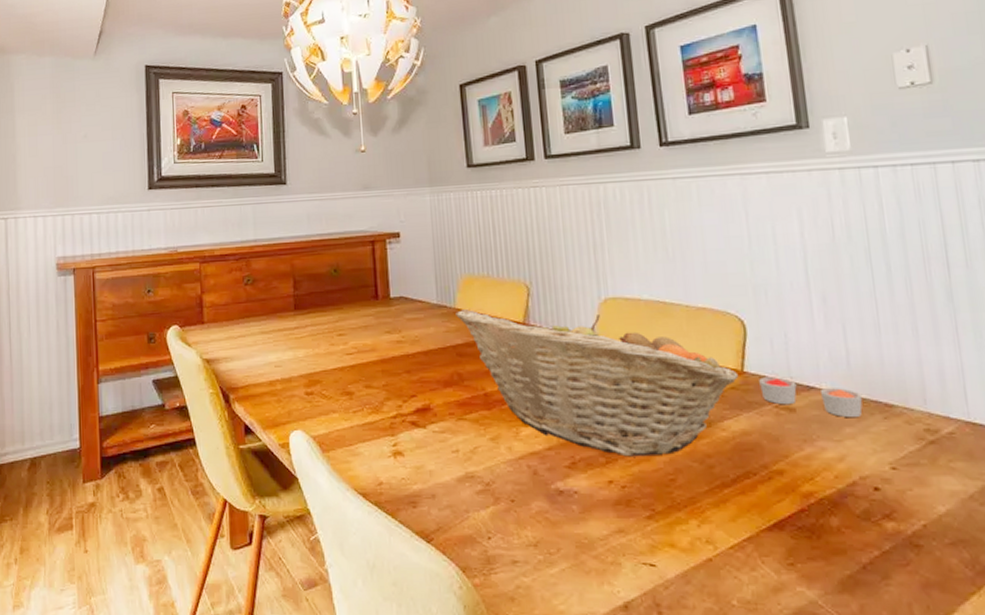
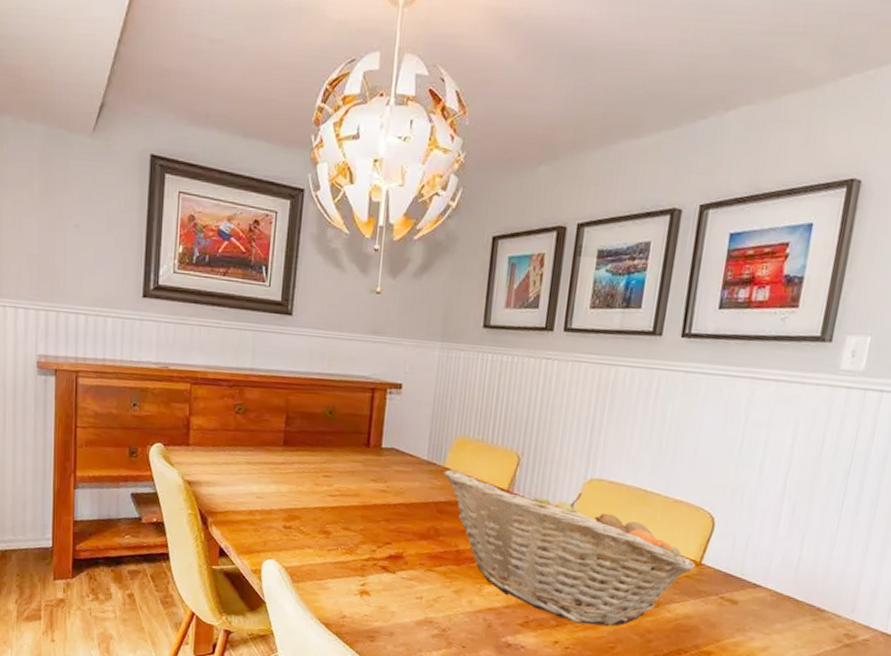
candle: present [759,377,863,417] -> none [712,570,801,616]

